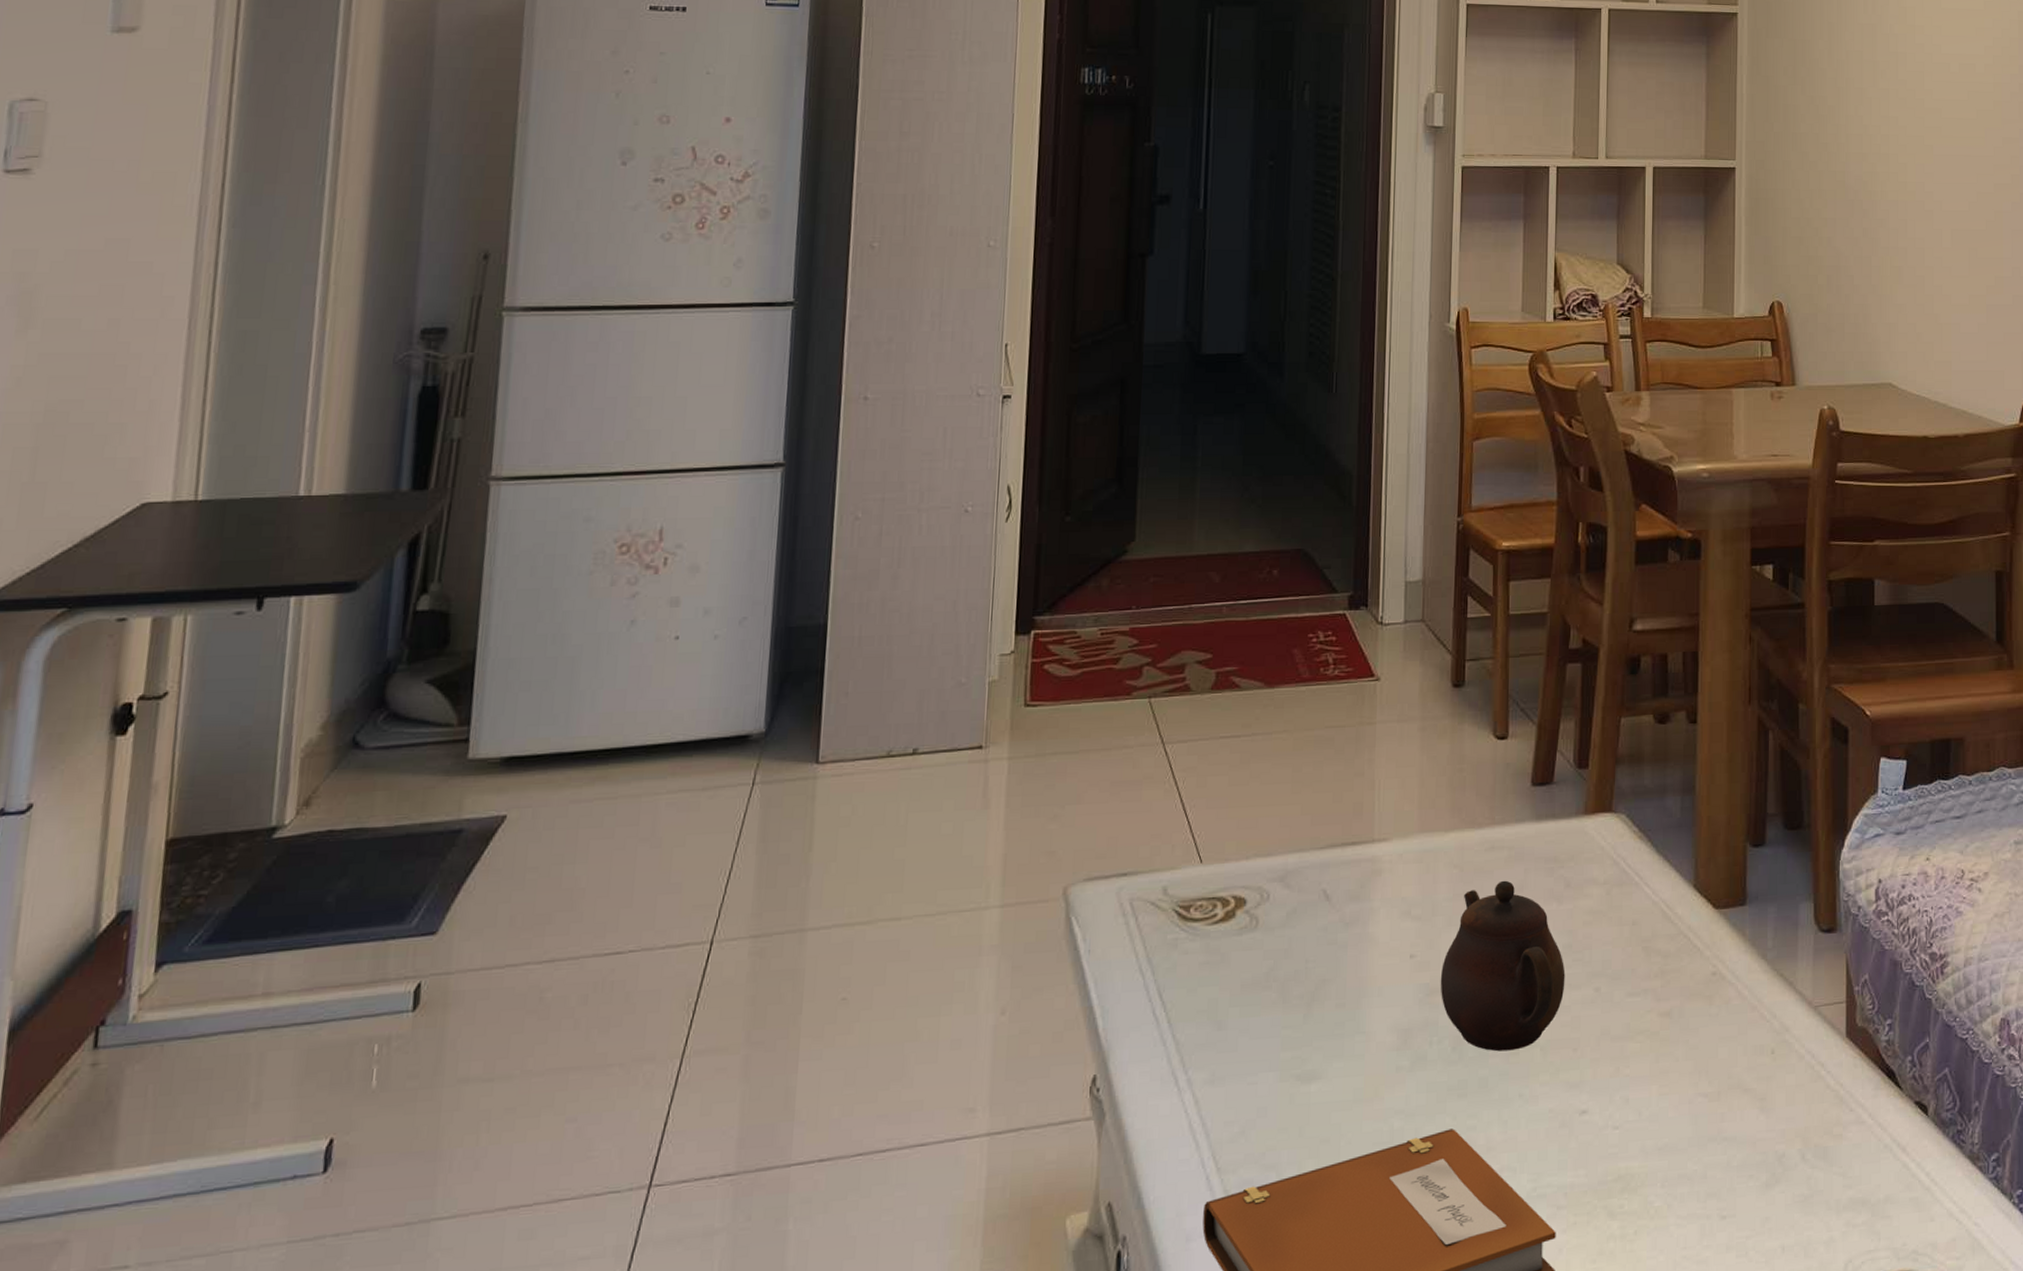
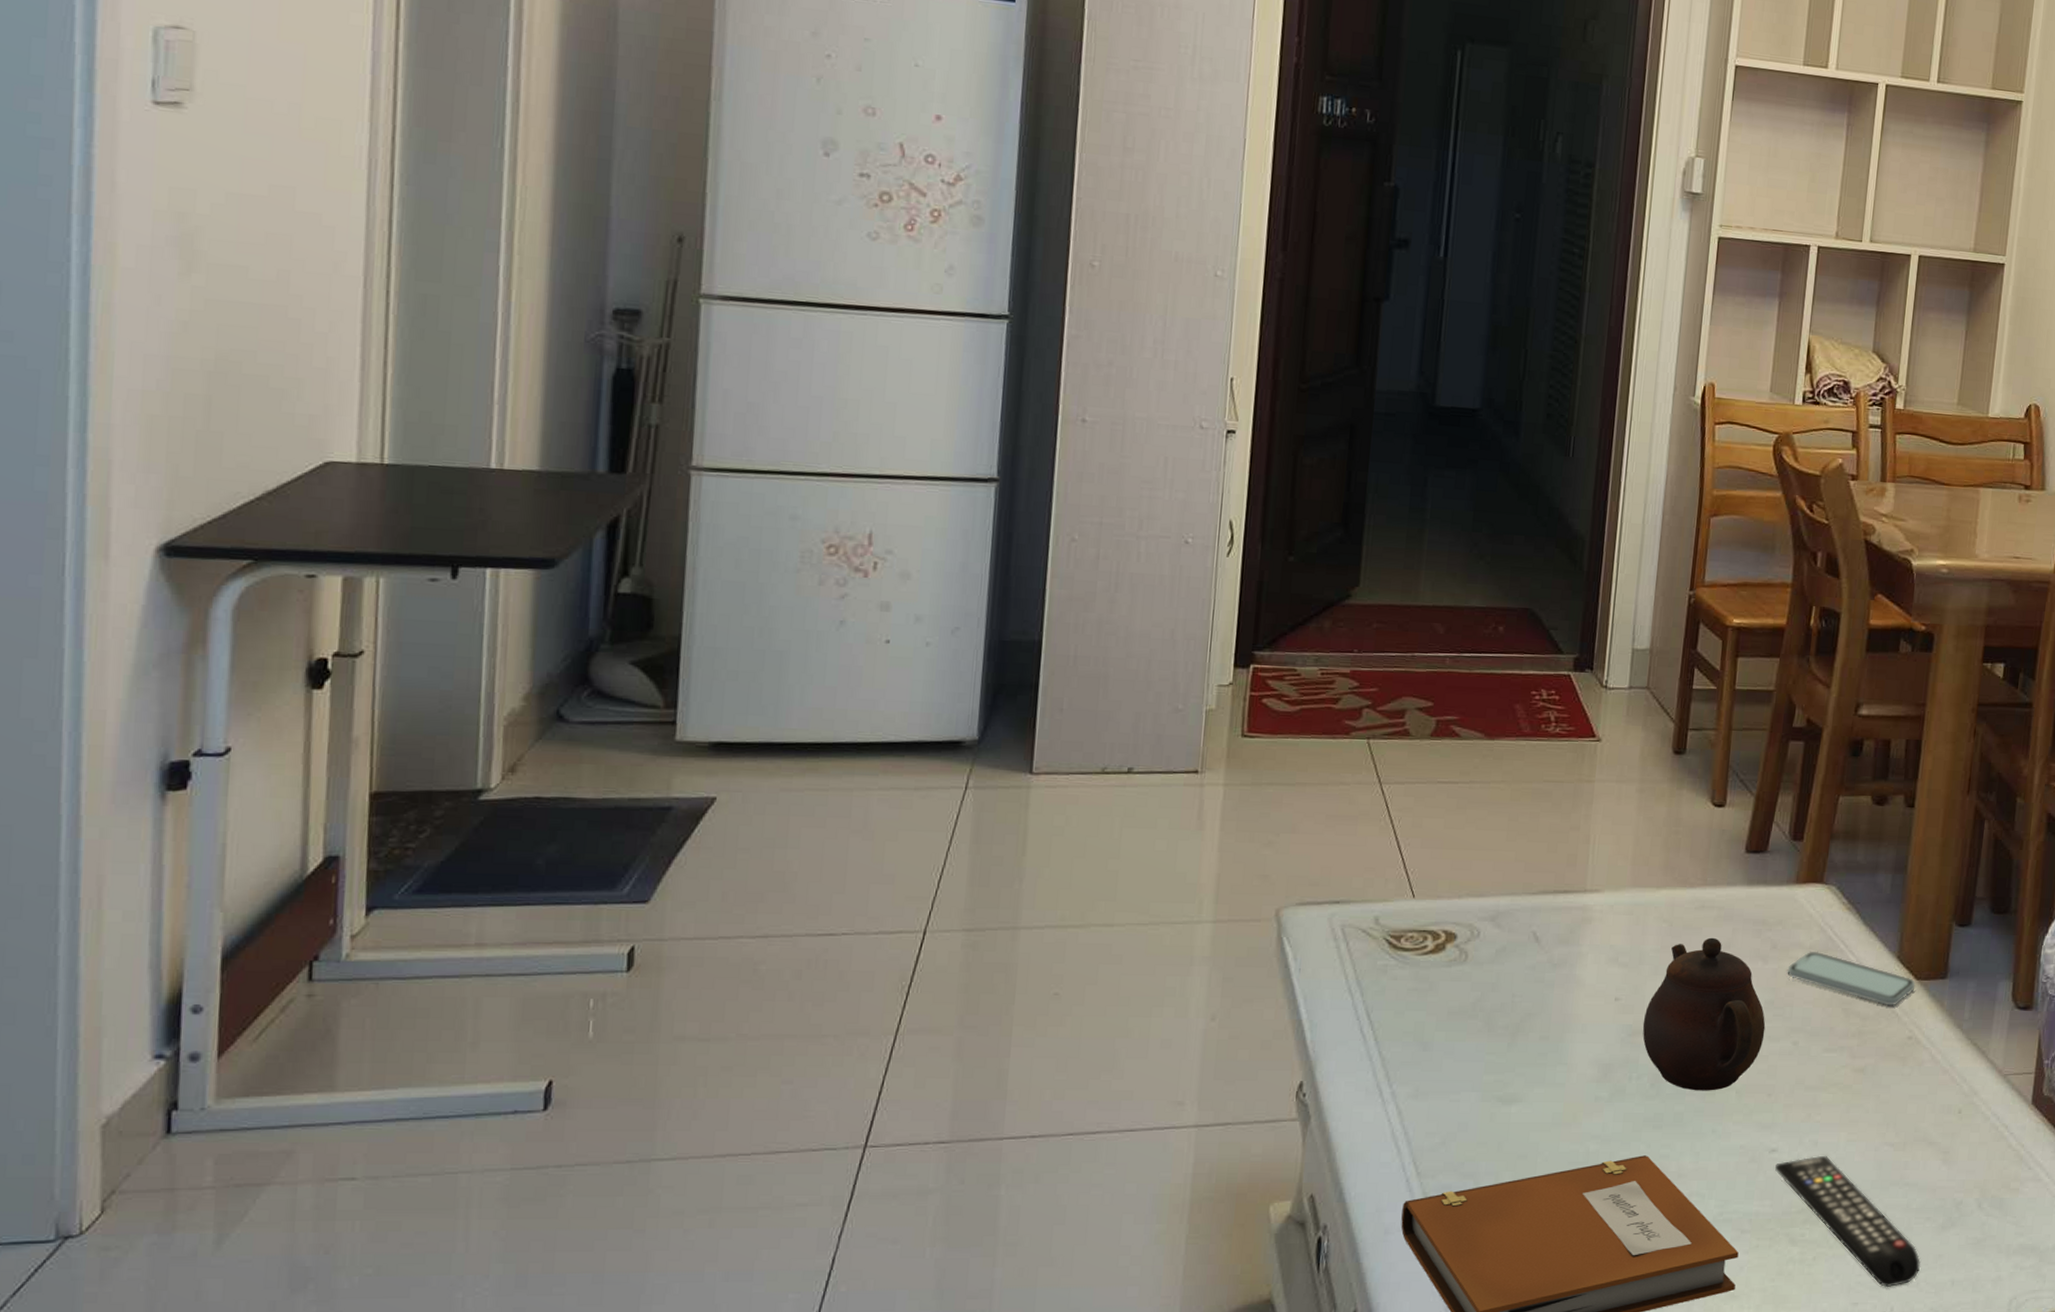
smartphone: none [1583,886,1715,941] -> present [1787,951,1916,1006]
remote control: none [1586,1113,1748,1261] -> present [1774,1155,1921,1288]

